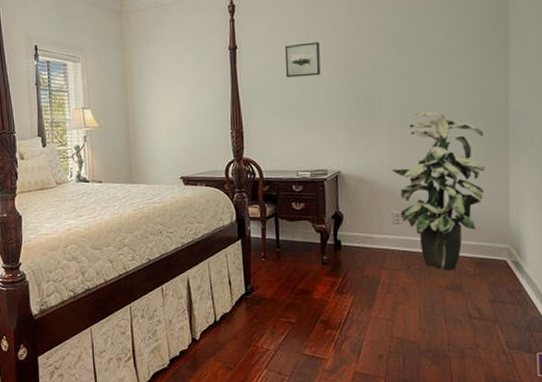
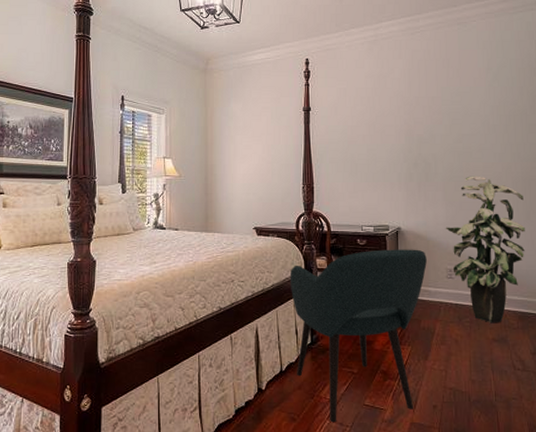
armchair: none [220,194,371,372] -> present [289,249,427,423]
wall art: present [285,42,321,78] -> none [353,108,384,139]

